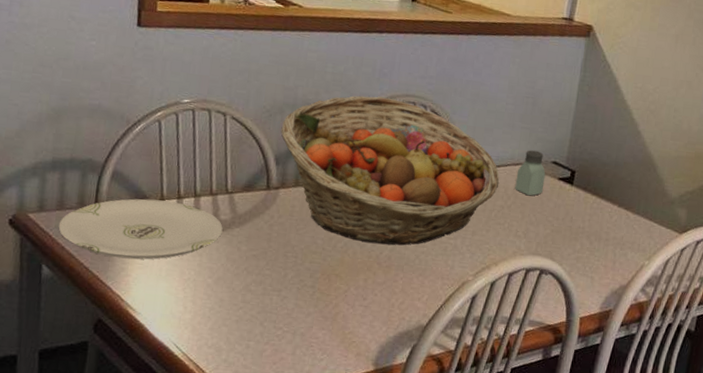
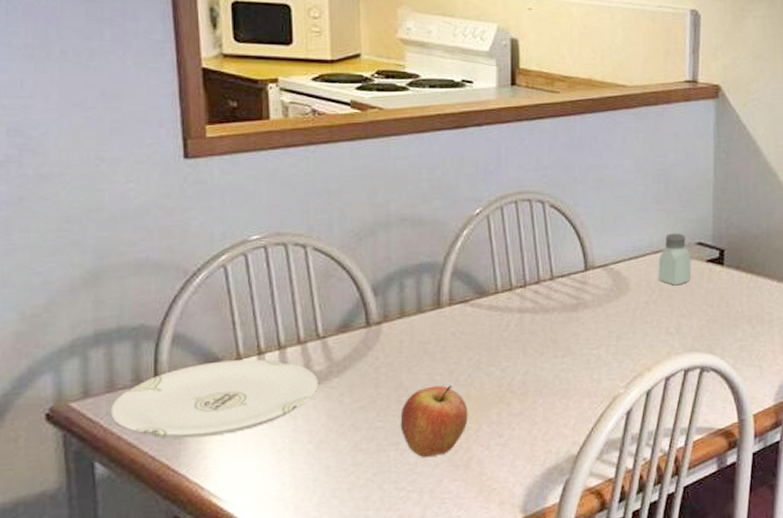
fruit basket: present [281,95,500,246] -> none [375,198,640,370]
apple: none [284,247,341,307] -> present [400,385,468,458]

